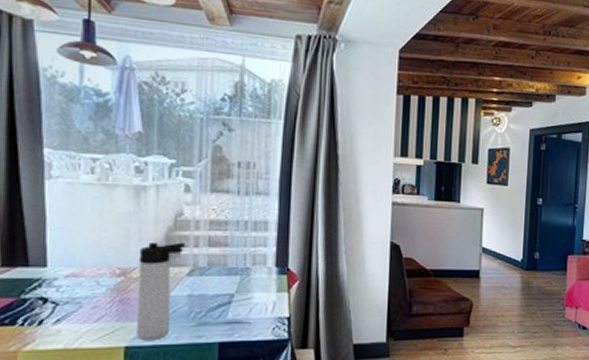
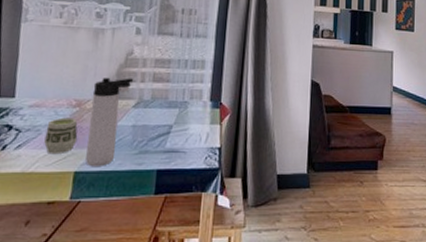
cup: none [87,288,126,329] -> present [44,117,78,155]

